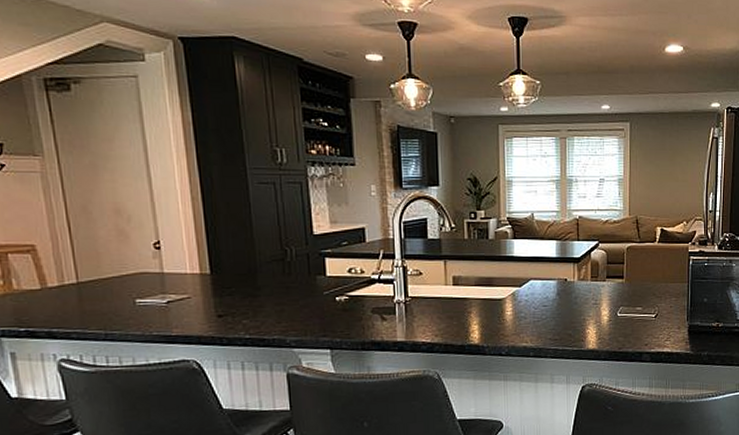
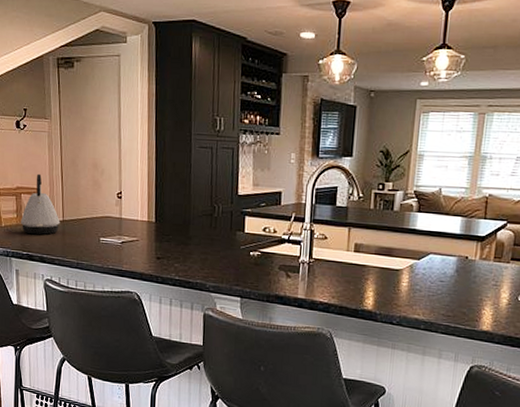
kettle: none [11,226,74,305] -> present [21,173,60,235]

